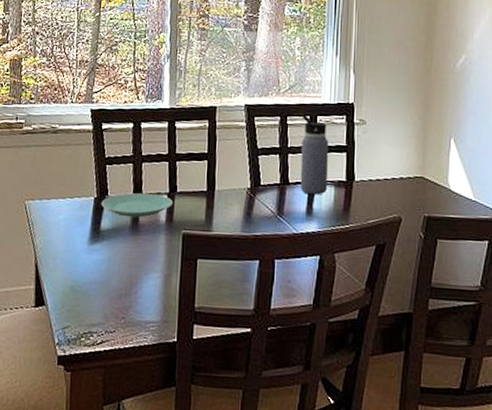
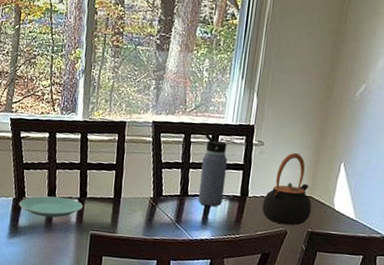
teapot: none [371,130,426,211] -> present [262,152,312,226]

